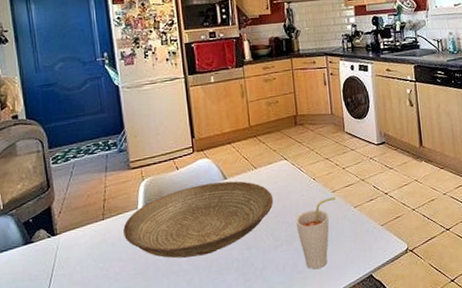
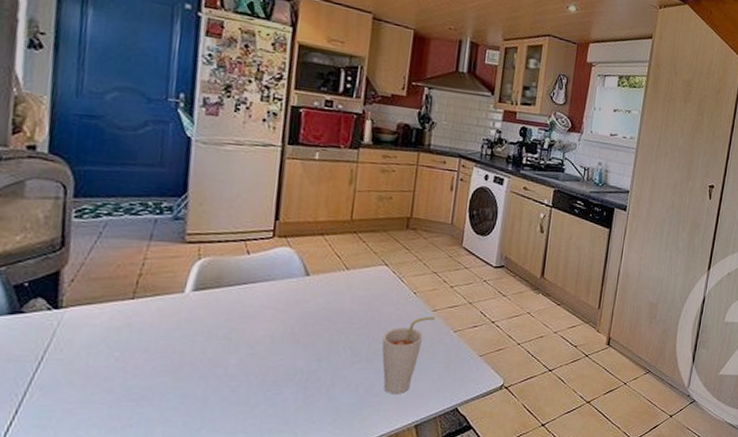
decorative bowl: present [123,181,274,259] -> none [157,277,362,361]

